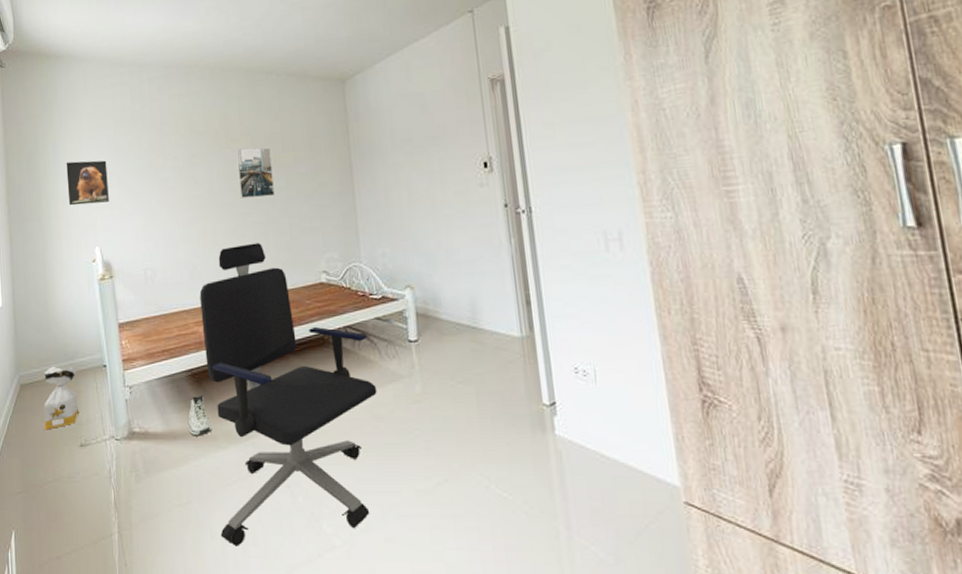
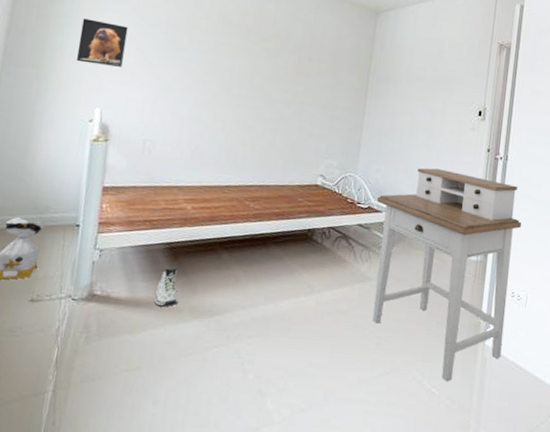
office chair: present [199,243,377,547] -> none [163,135,347,415]
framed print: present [236,147,275,198] -> none [257,48,297,99]
desk: none [390,238,579,484] -> present [372,168,521,382]

